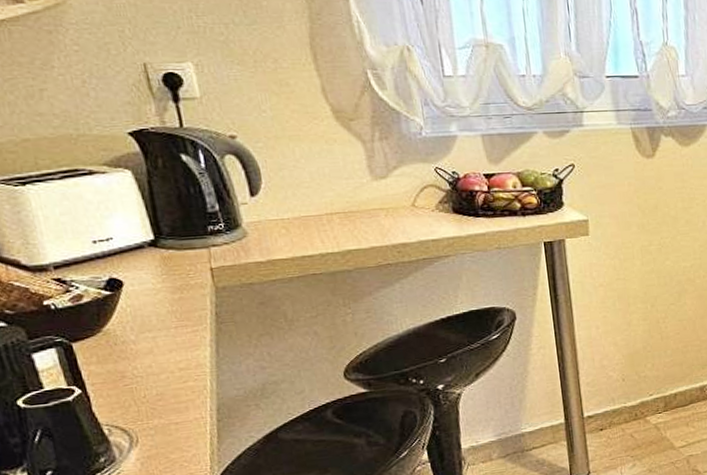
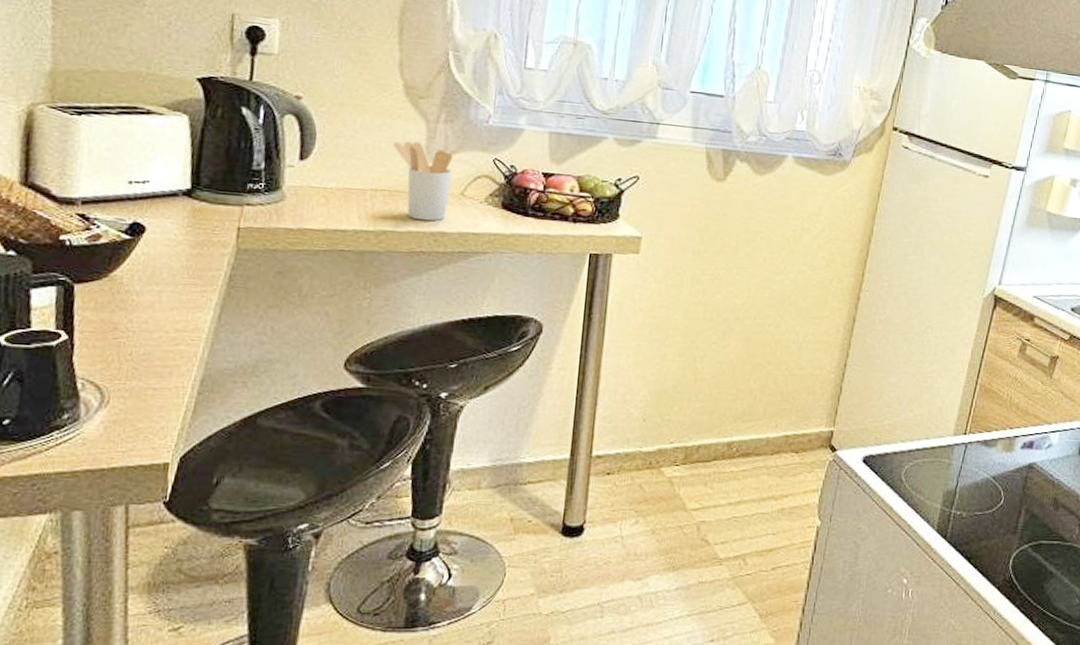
utensil holder: none [336,163,403,236] -> present [393,141,454,222]

